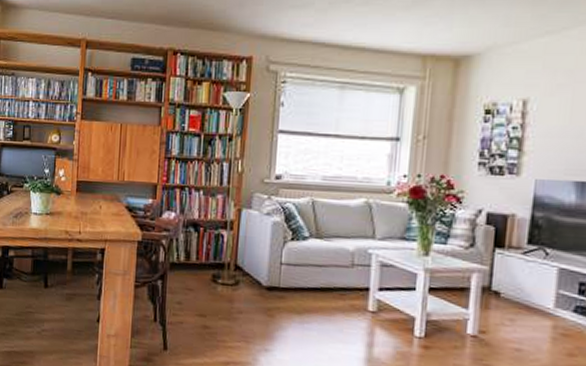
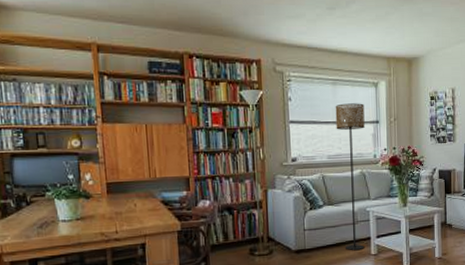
floor lamp: none [333,113,381,302] -> present [335,103,365,251]

